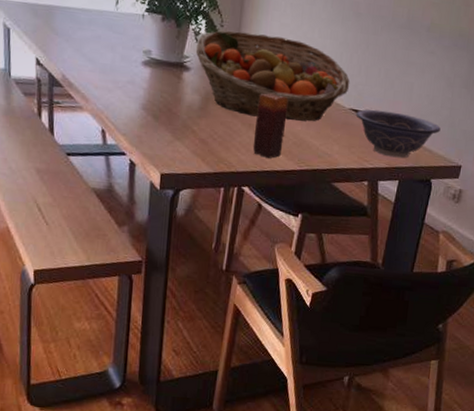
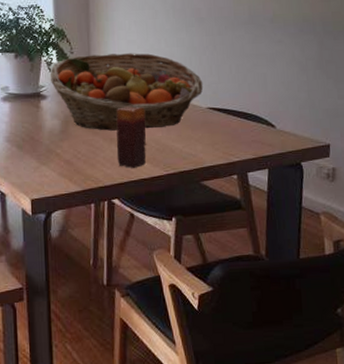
decorative bowl: present [355,109,441,159] -> none [214,103,302,147]

